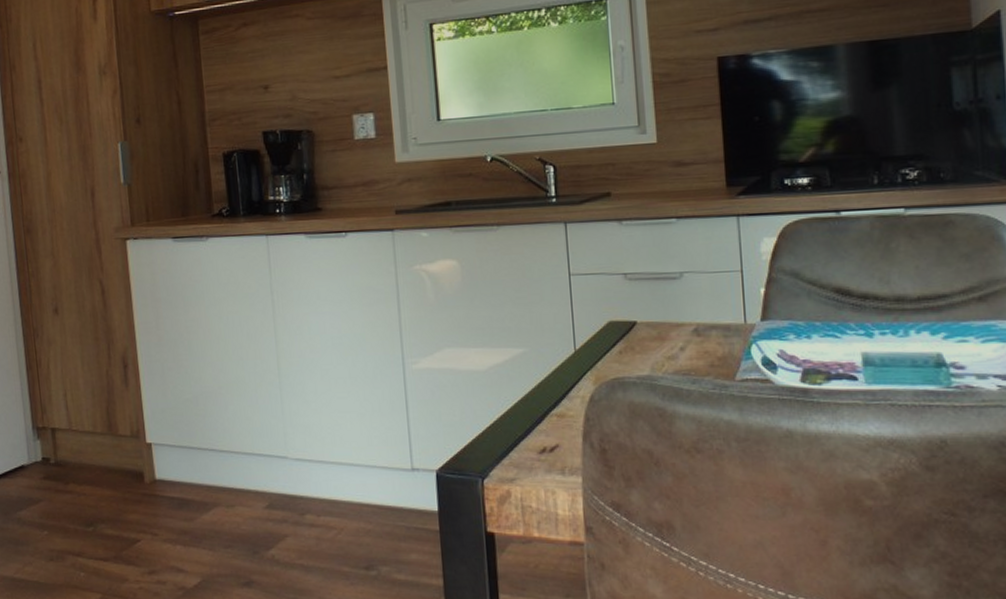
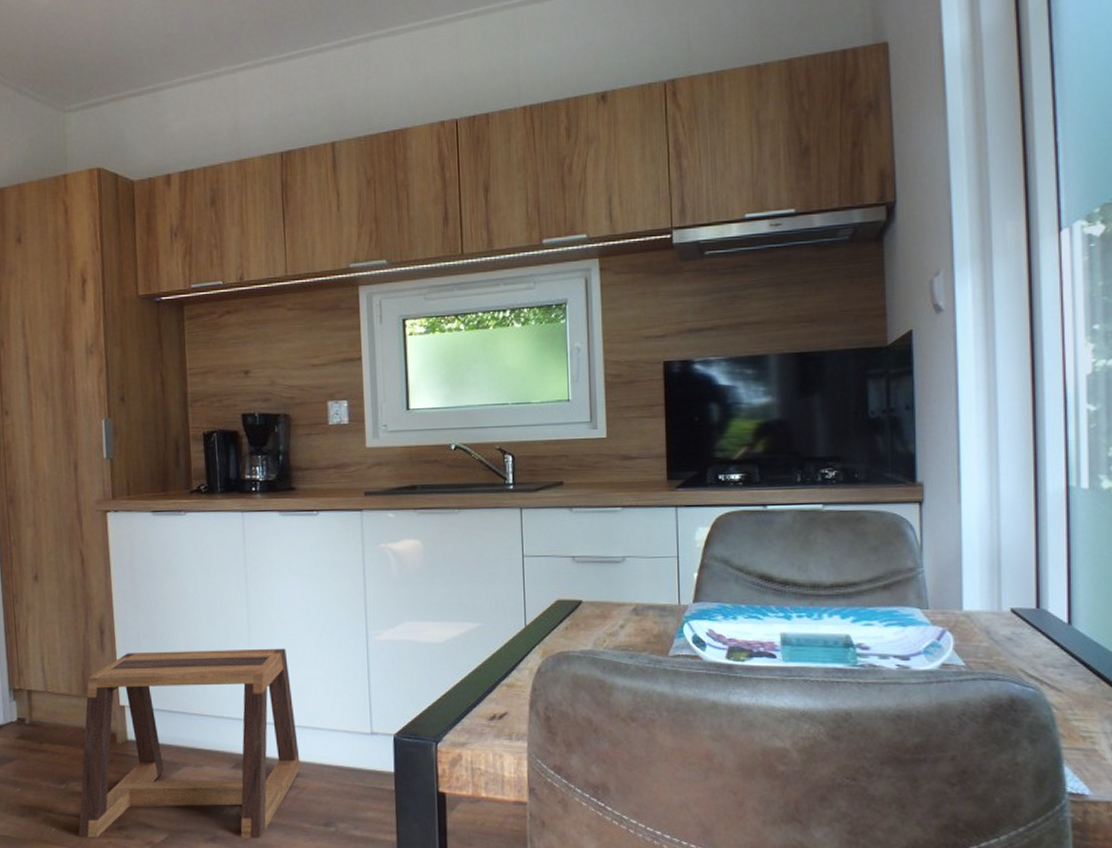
stool: none [108,379,338,583] -> present [78,648,301,838]

